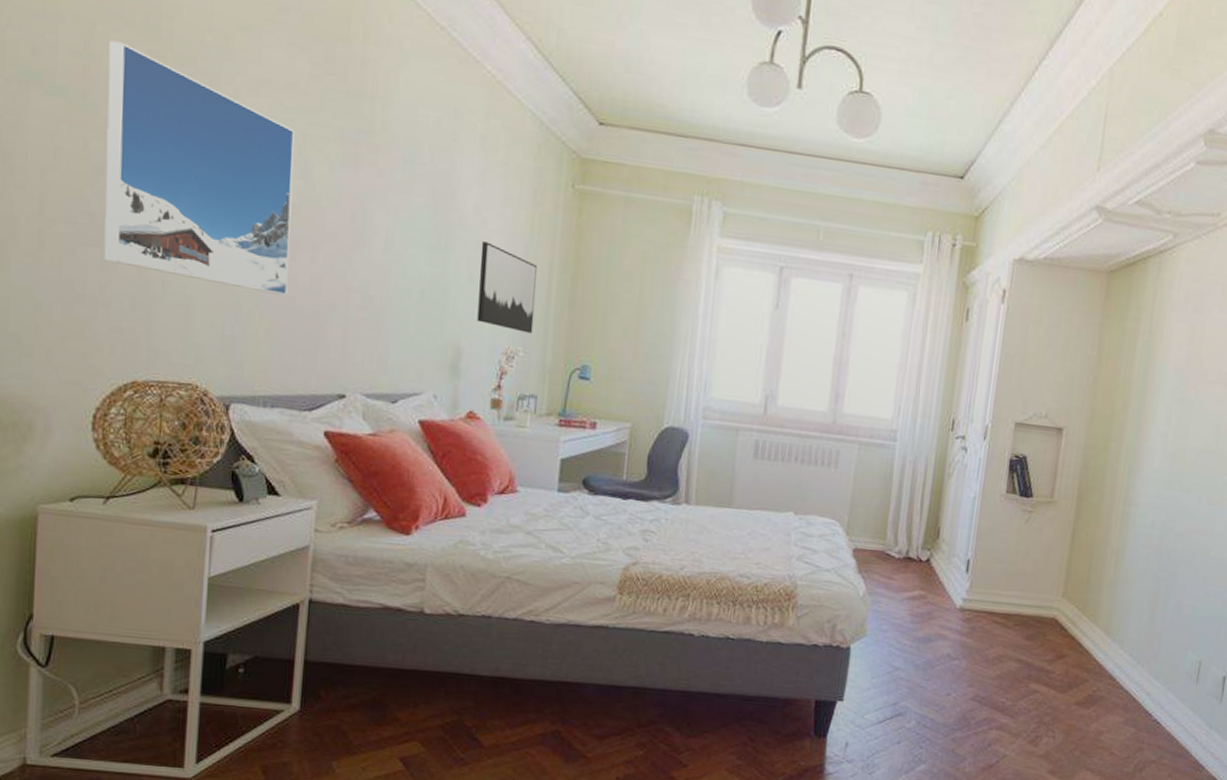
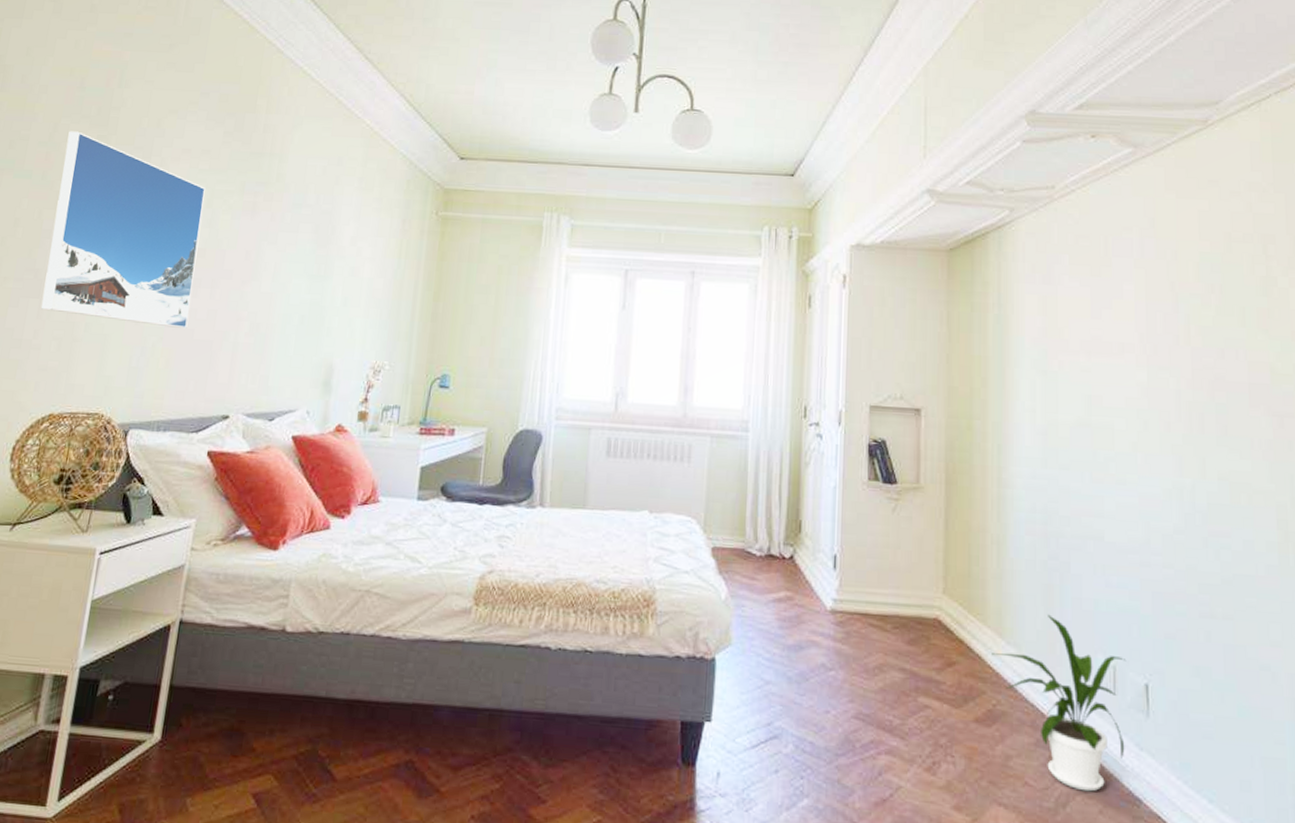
wall art: present [477,241,537,334] -> none [349,268,404,348]
house plant: none [1098,617,1211,760] -> present [992,614,1127,792]

